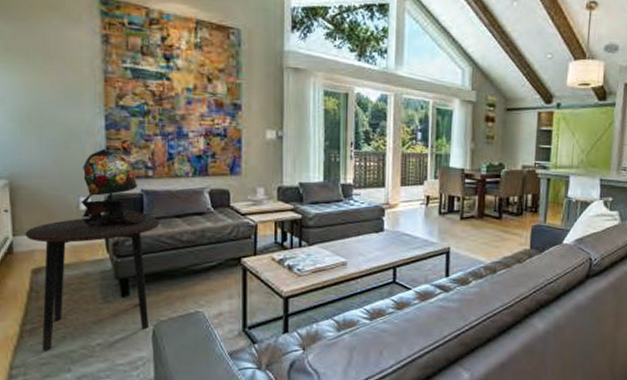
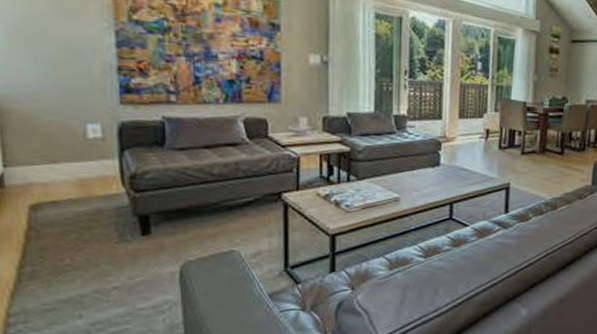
side table: present [25,216,160,351] -> none [19,146,186,296]
table lamp: present [79,148,148,227] -> none [86,68,171,157]

